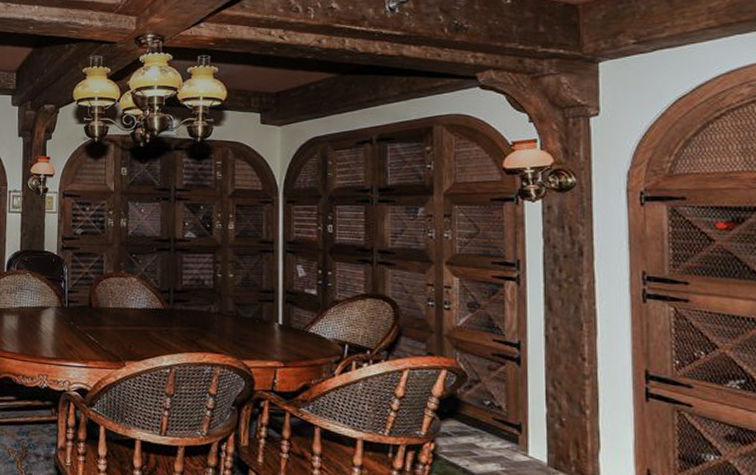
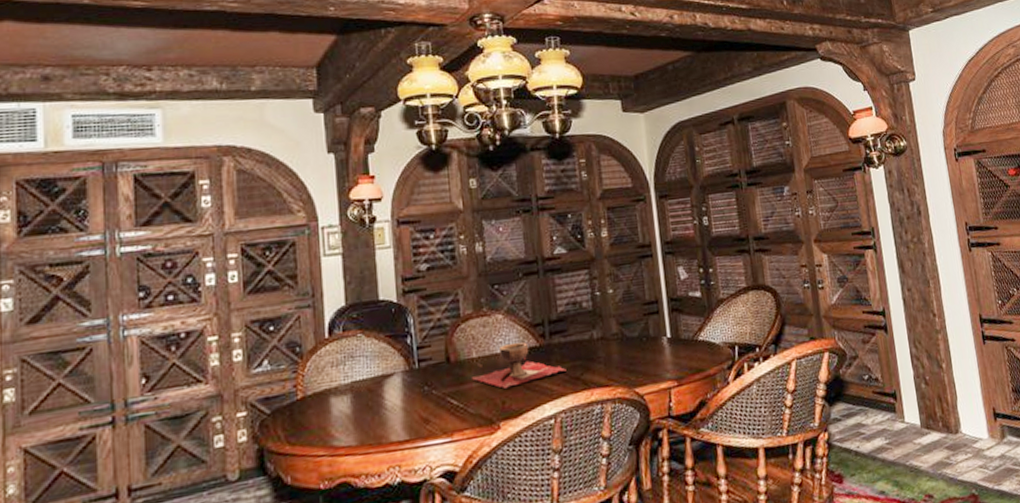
decorative bowl: none [107,302,184,336] -> present [472,342,566,388]

